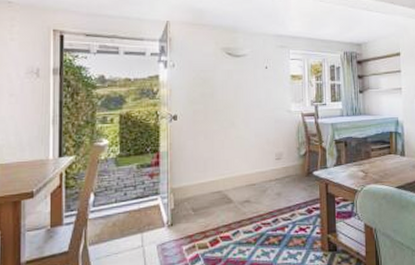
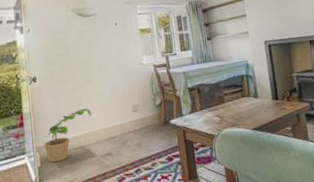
potted plant: none [179,152,232,206] -> present [43,108,92,163]

